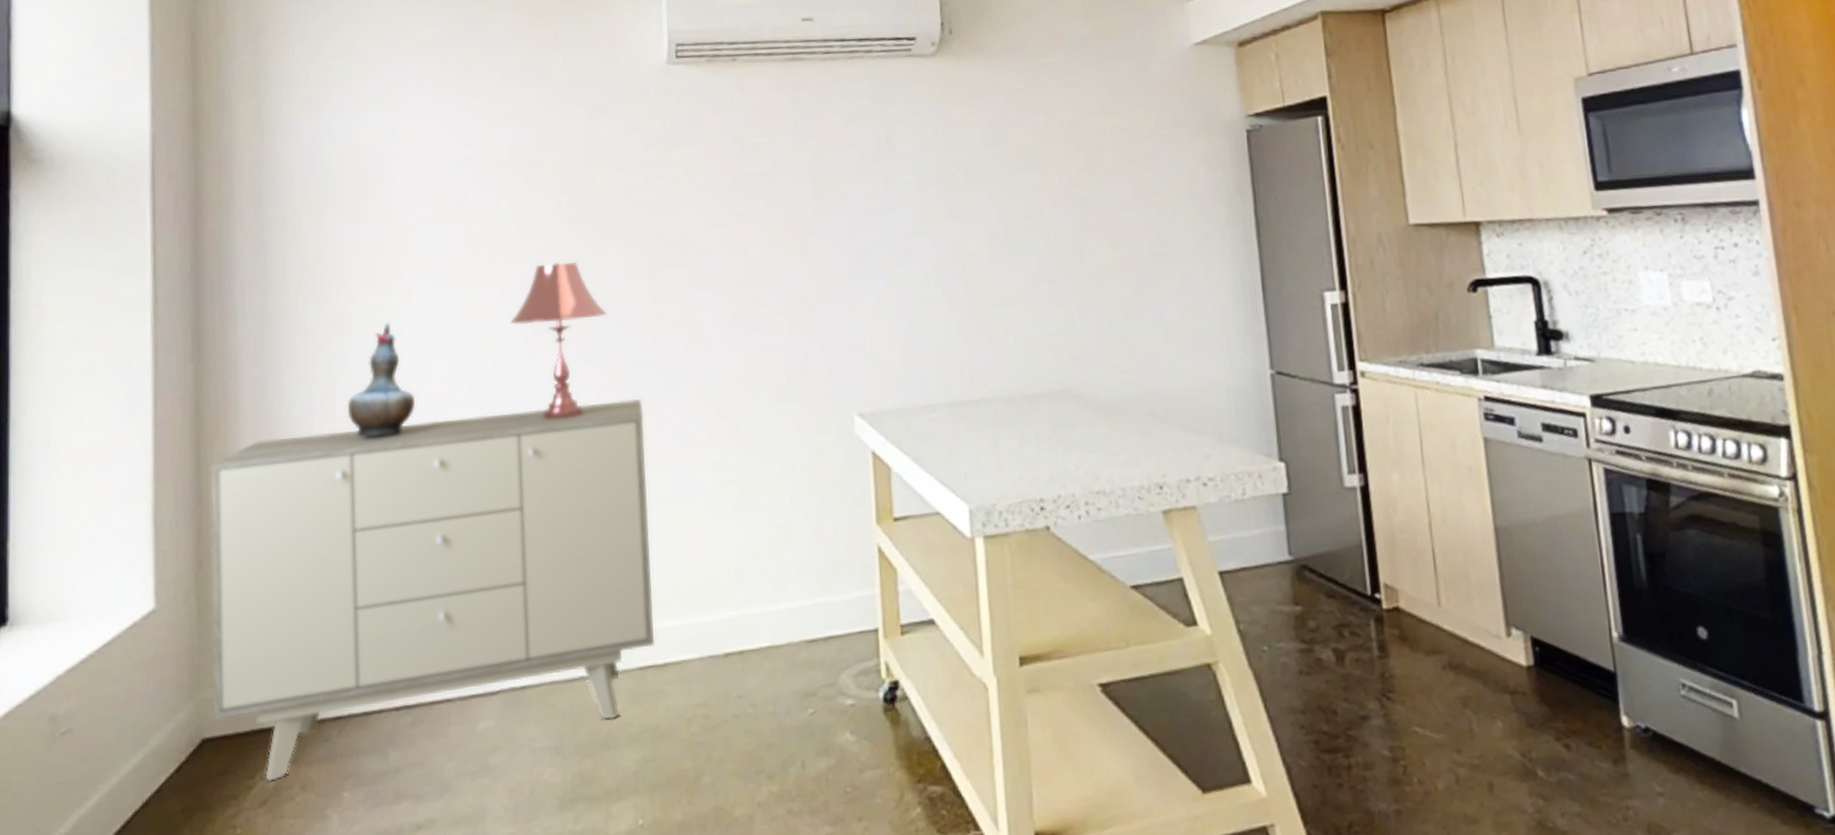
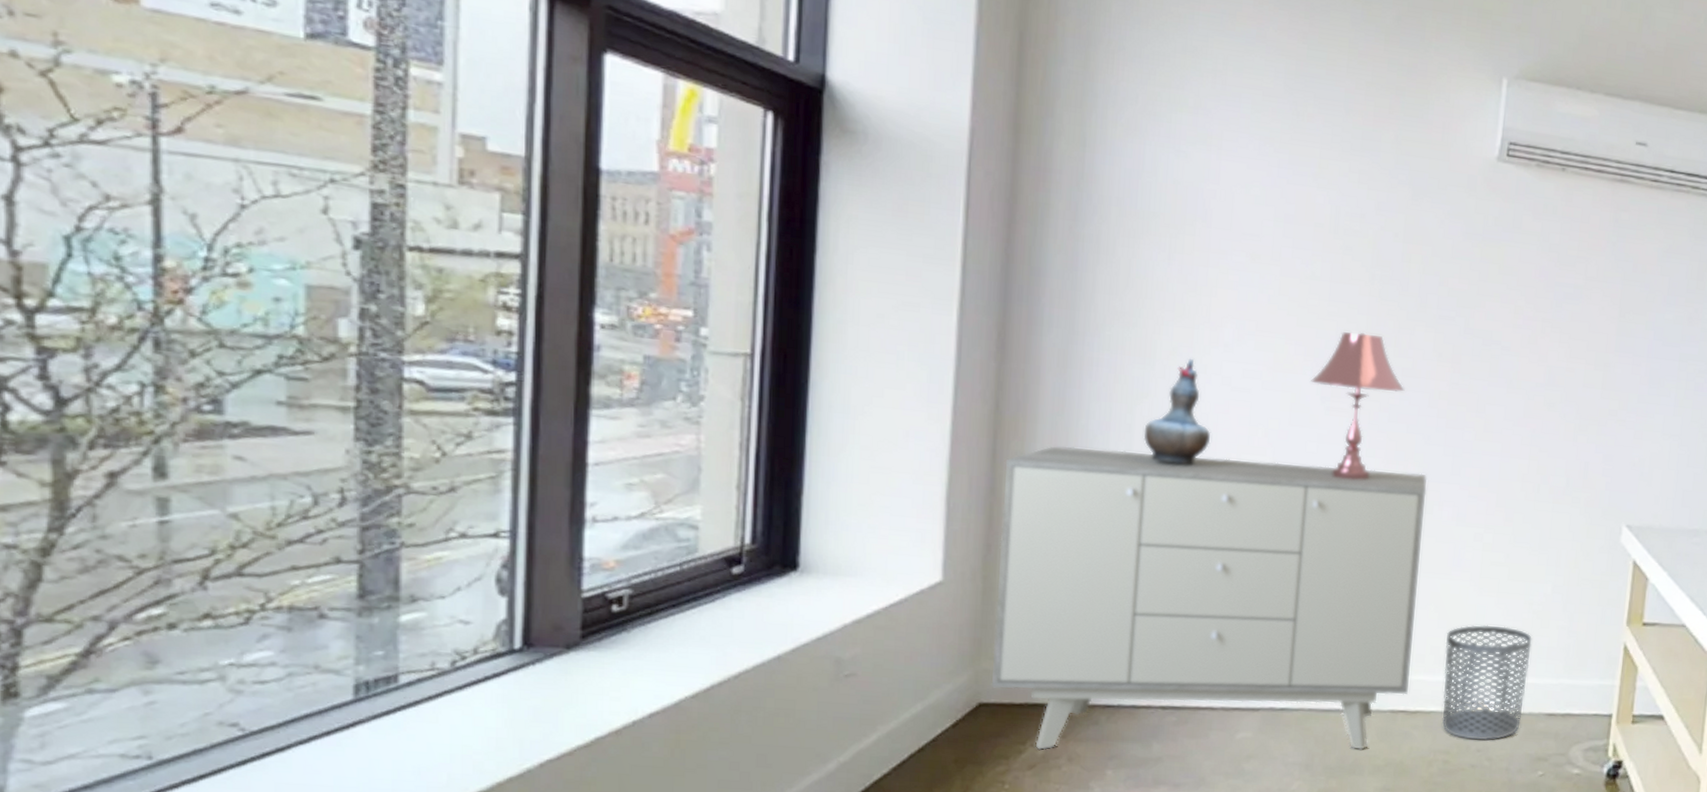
waste bin: none [686,549,781,687] -> present [1442,625,1532,741]

